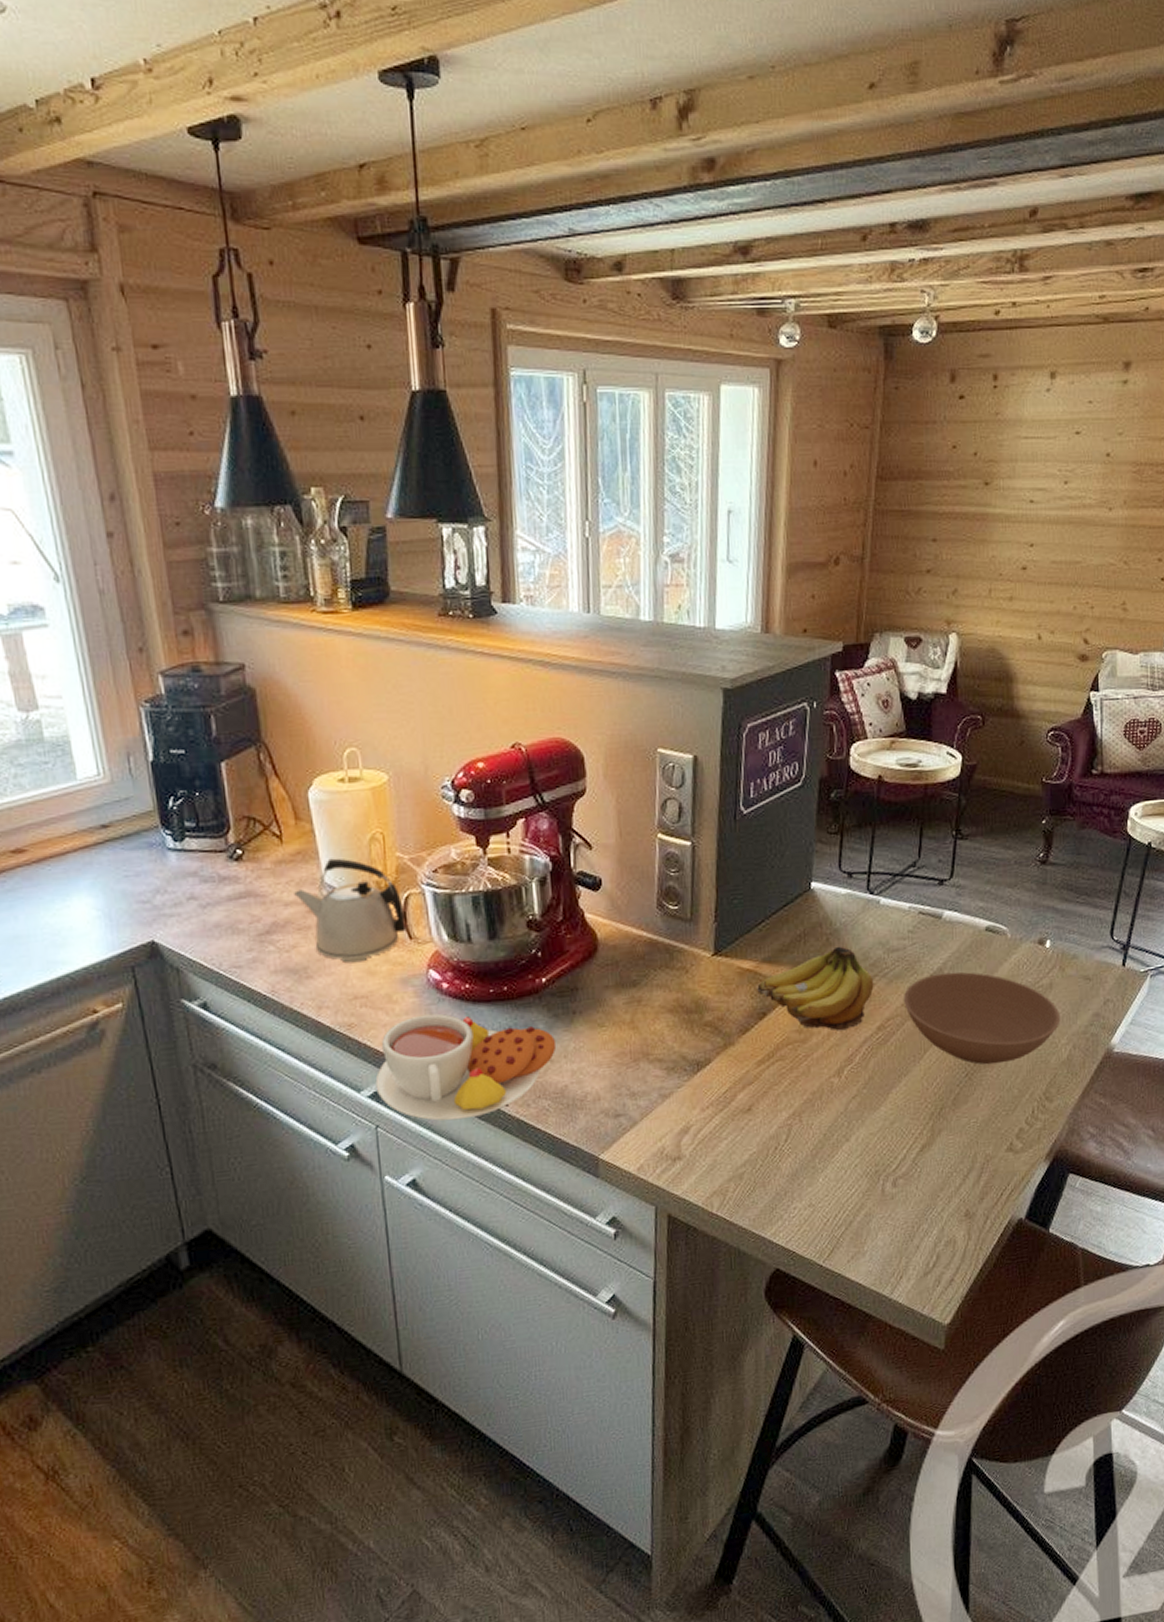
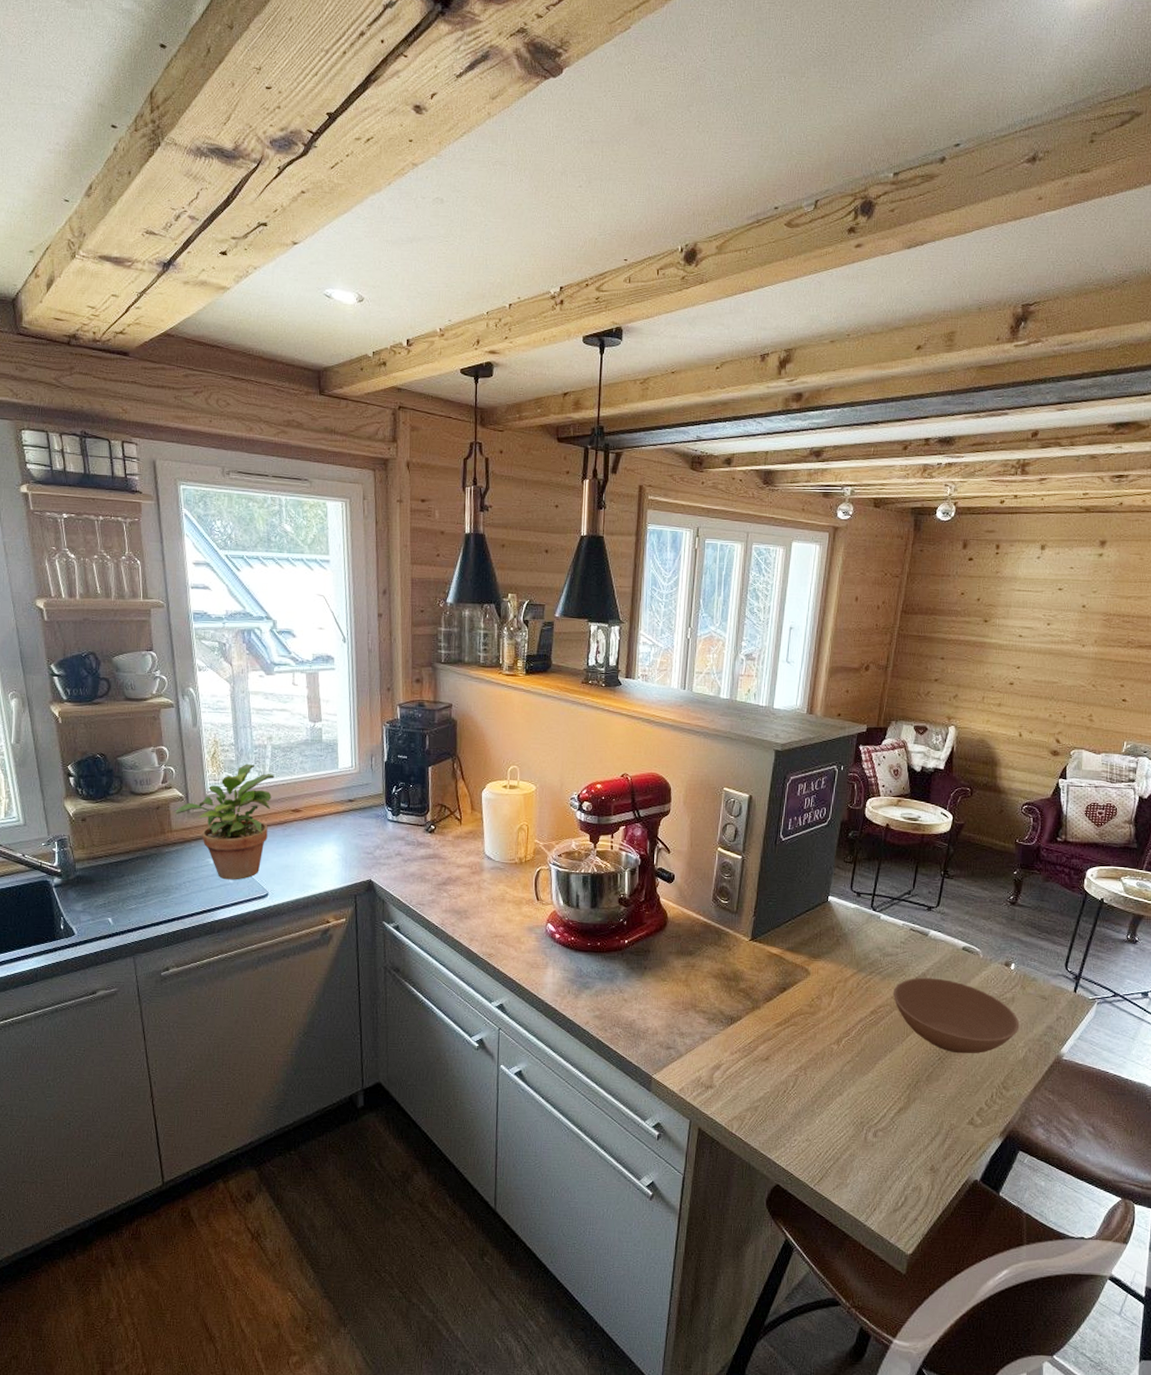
kettle: present [294,858,407,964] -> none [465,838,537,912]
tea set: present [375,1013,557,1121] -> none [502,954,631,1033]
fruit: present [757,946,874,1031] -> none [781,946,871,1010]

